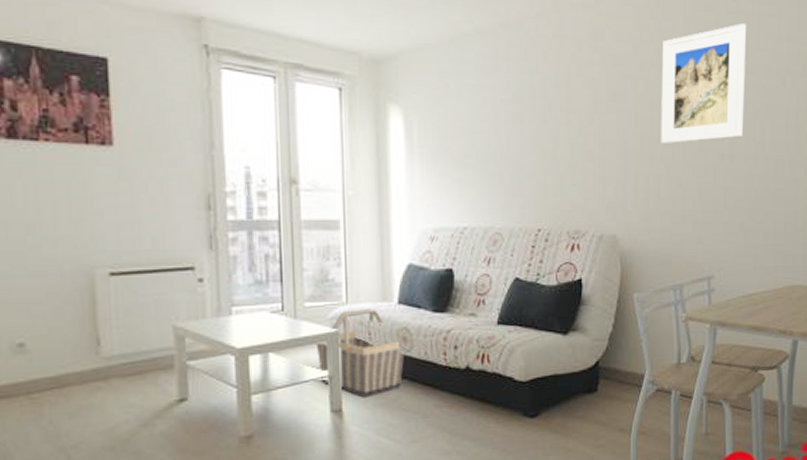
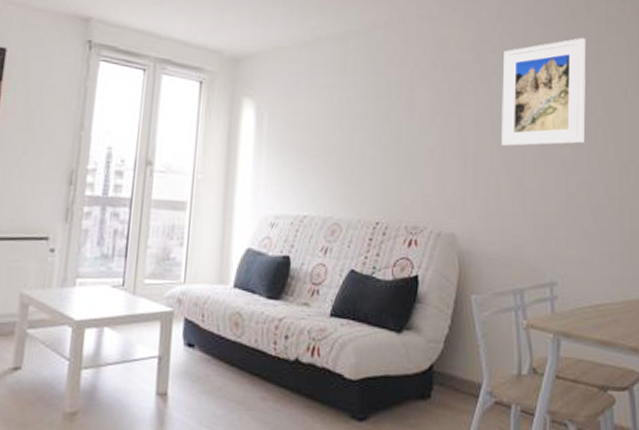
basket: present [315,309,404,398] -> none [150,290,234,383]

